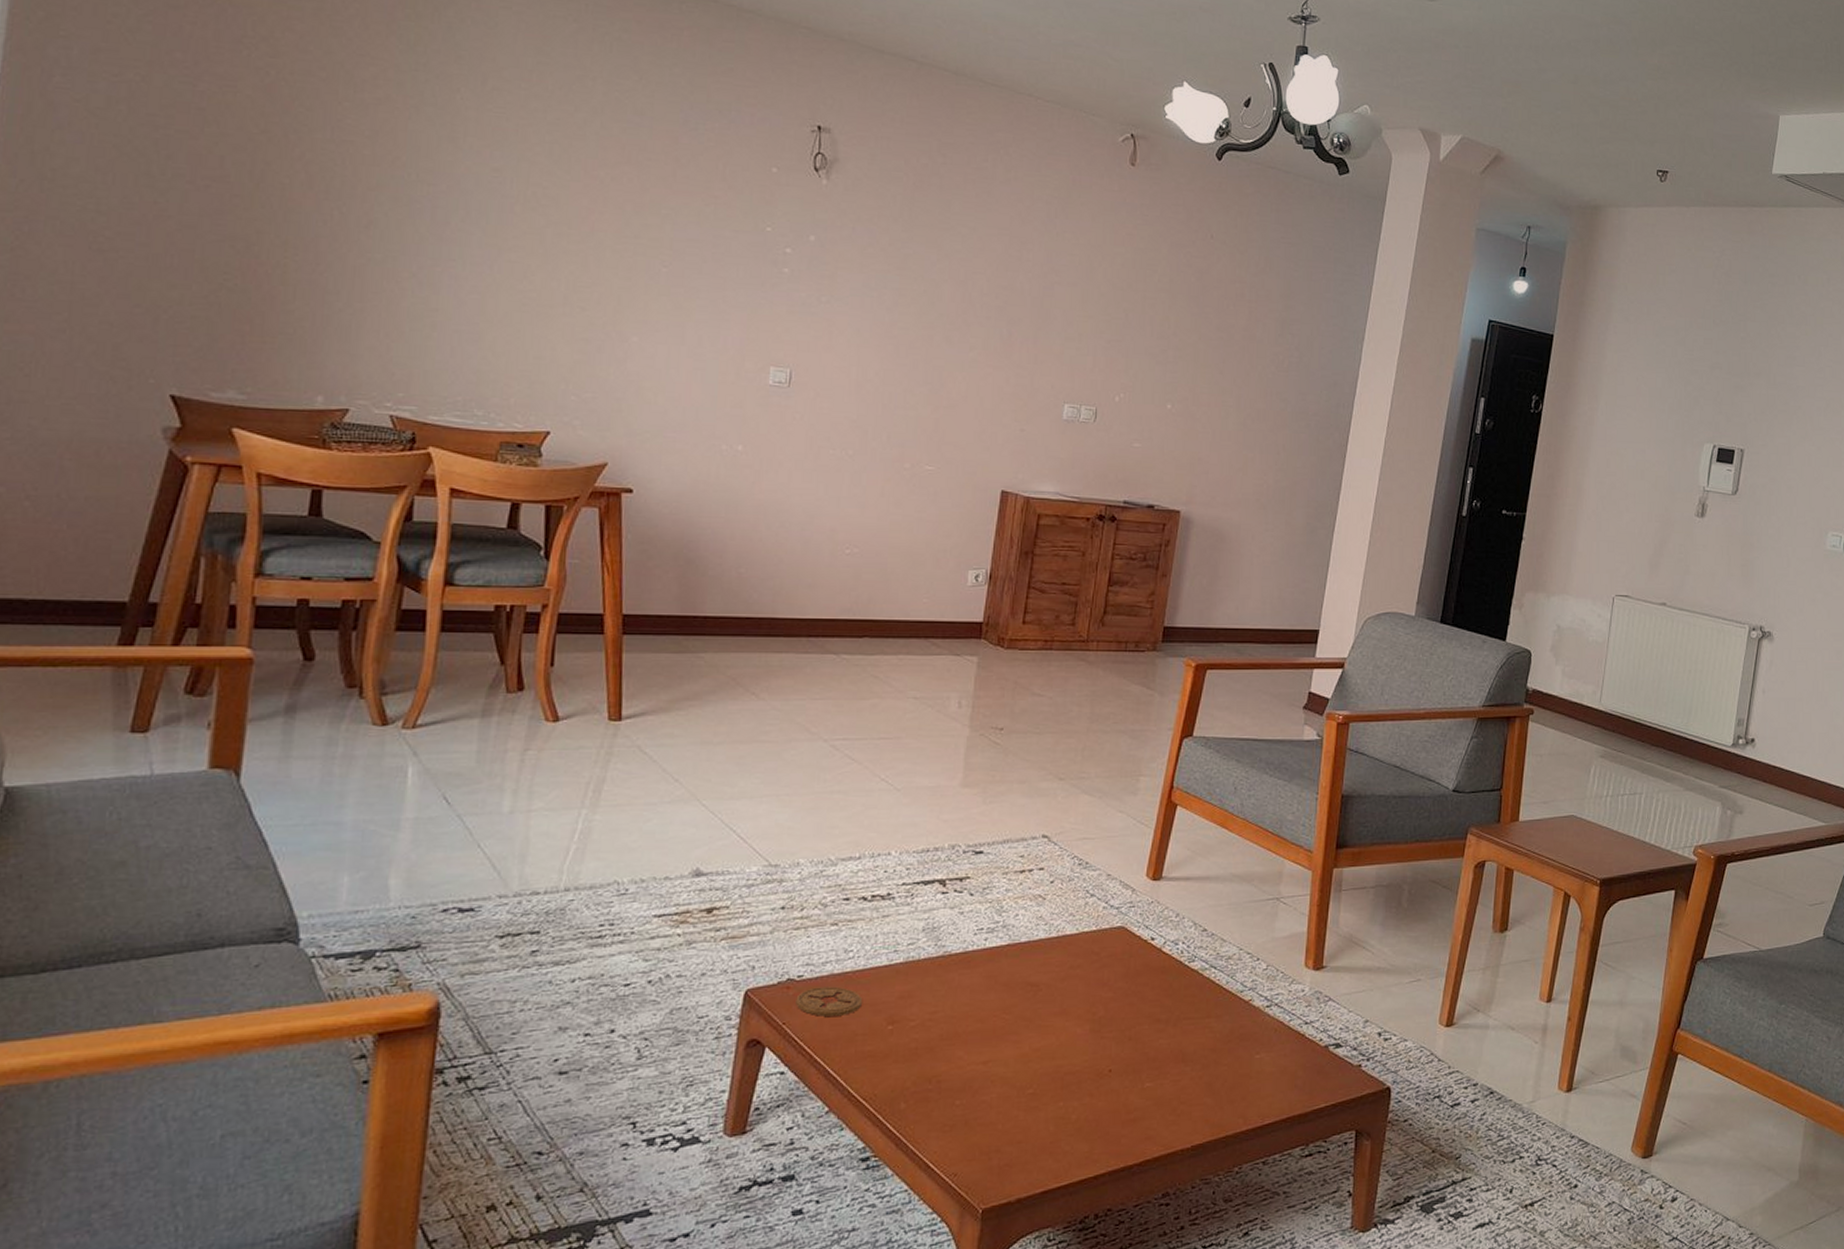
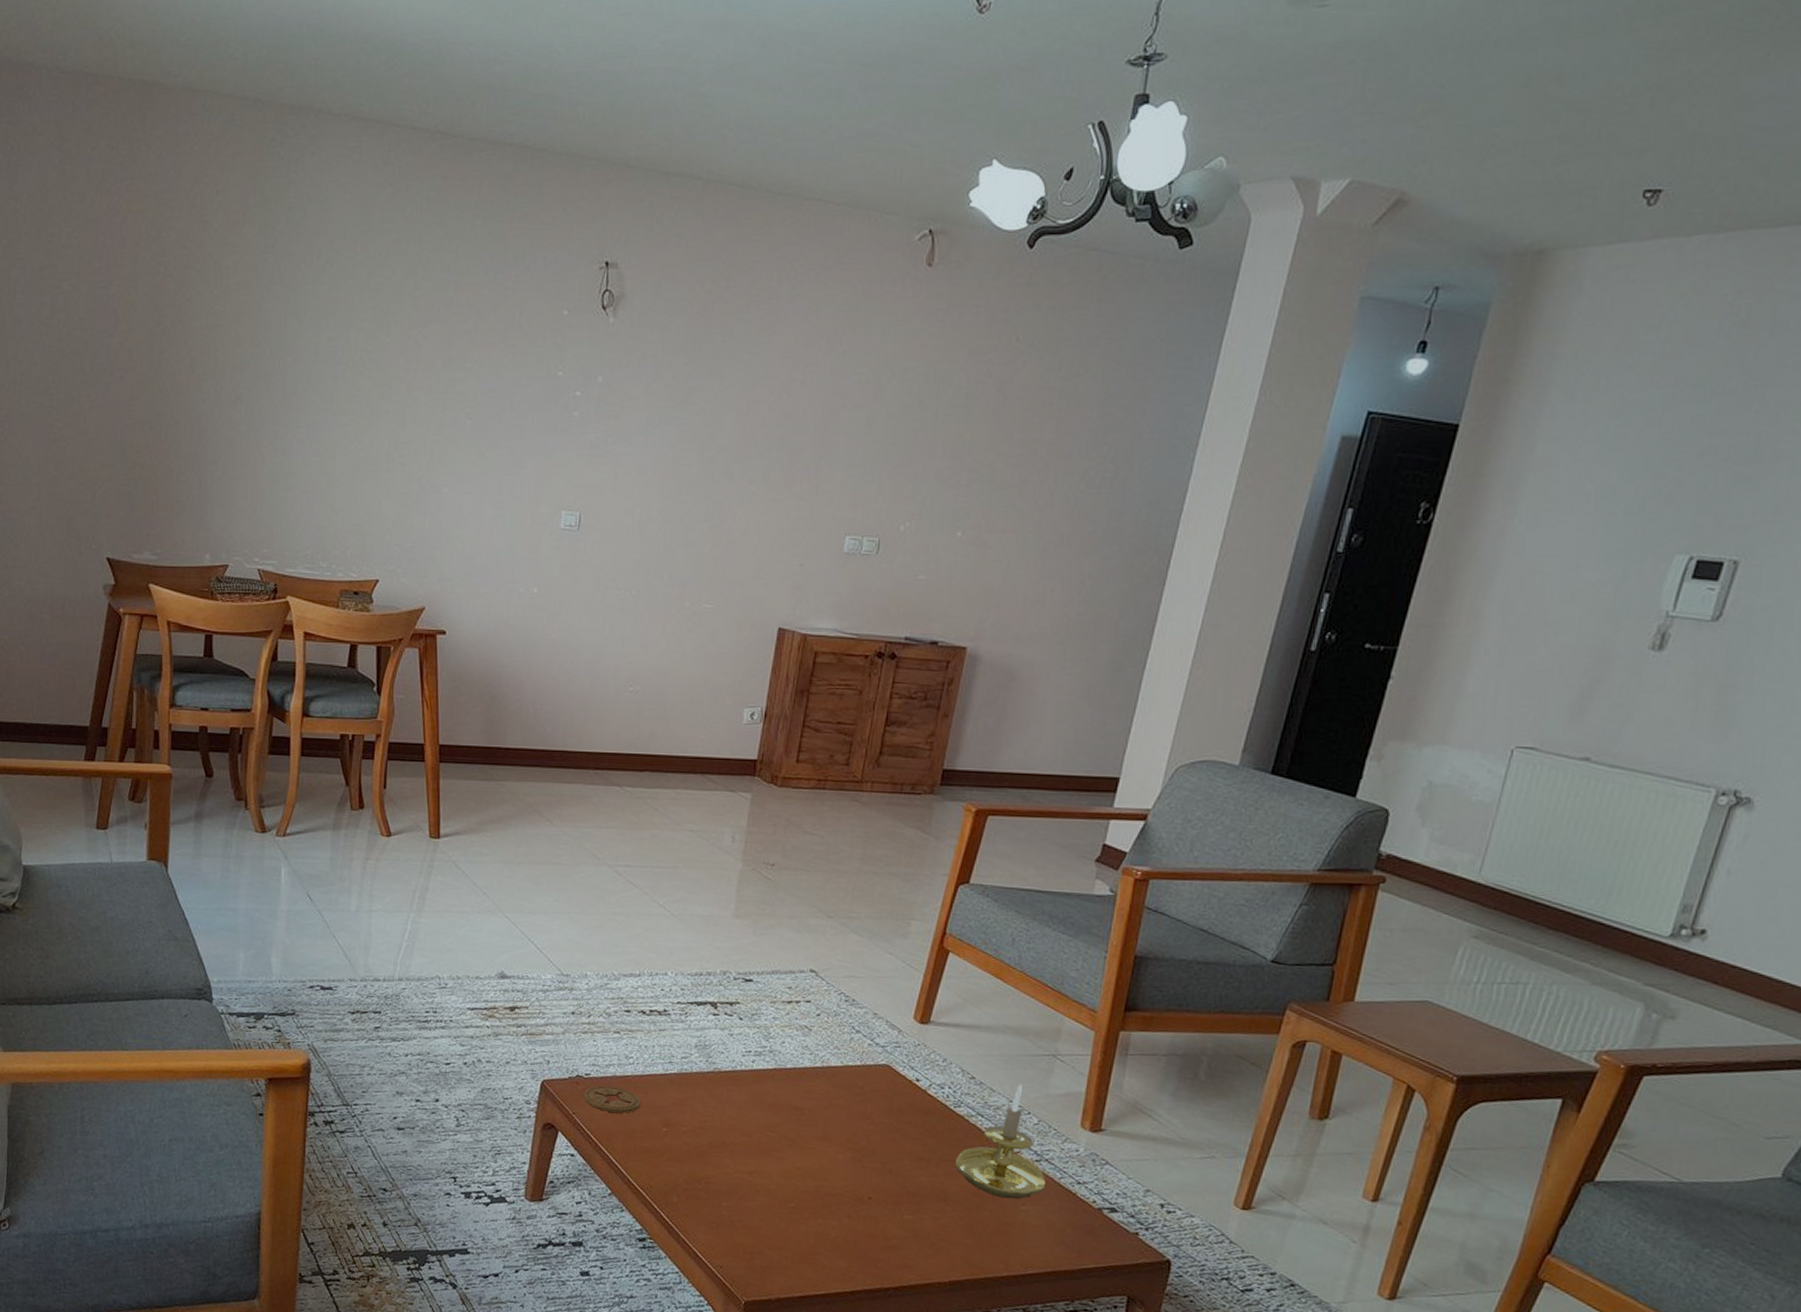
candle holder: none [1193,931,1276,1050] -> present [956,1084,1045,1199]

